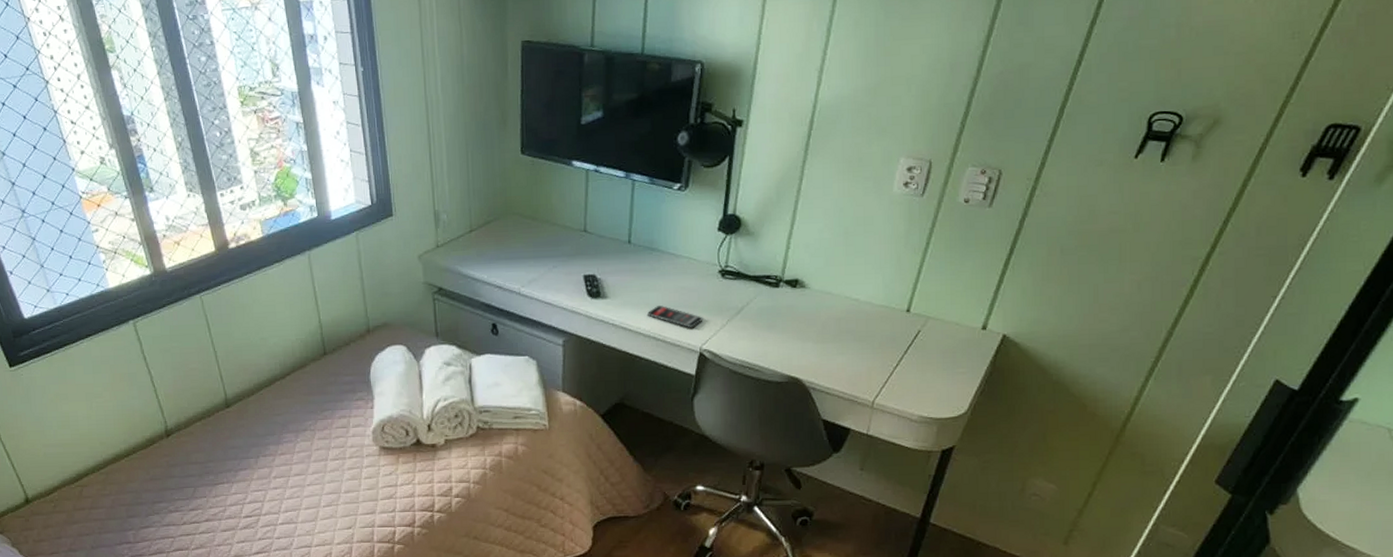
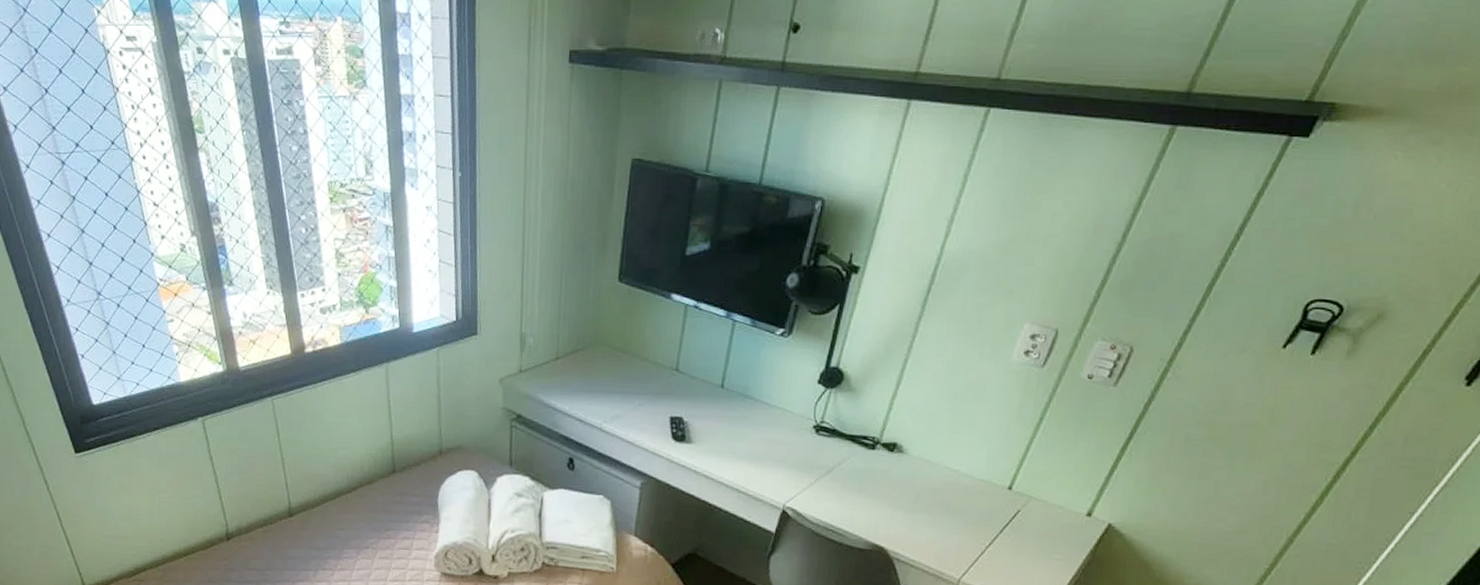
smartphone: present [648,306,703,328] -> none [732,456,791,484]

